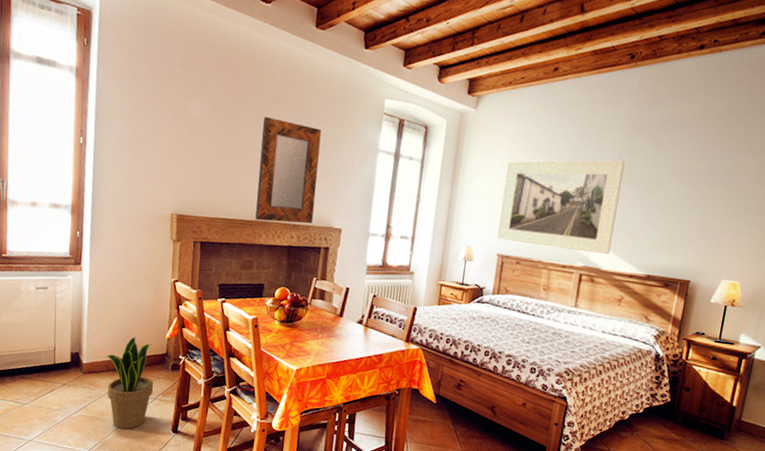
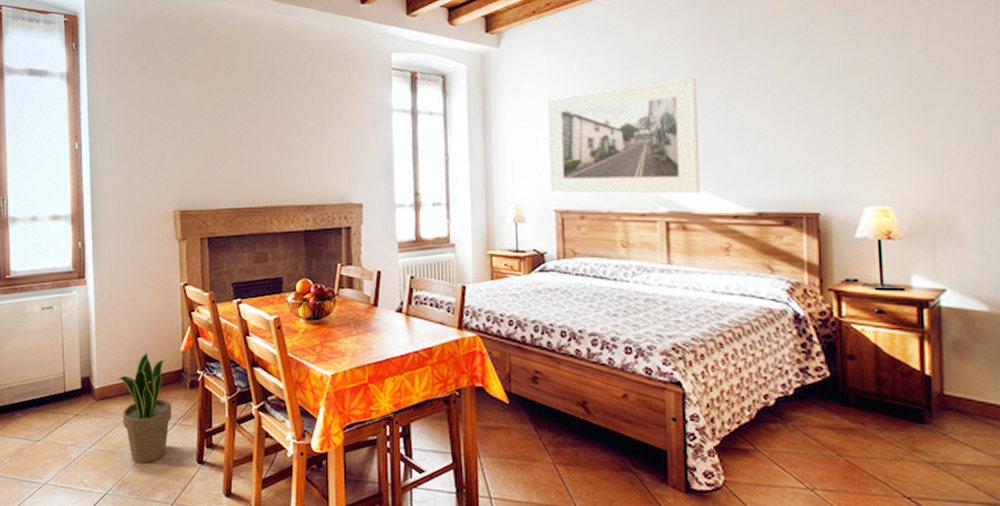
home mirror: present [255,117,322,224] -> none [260,92,328,206]

